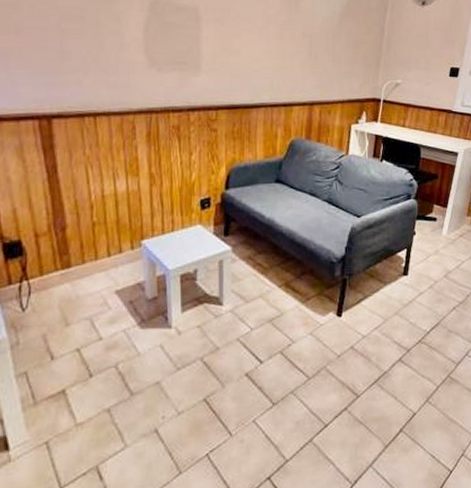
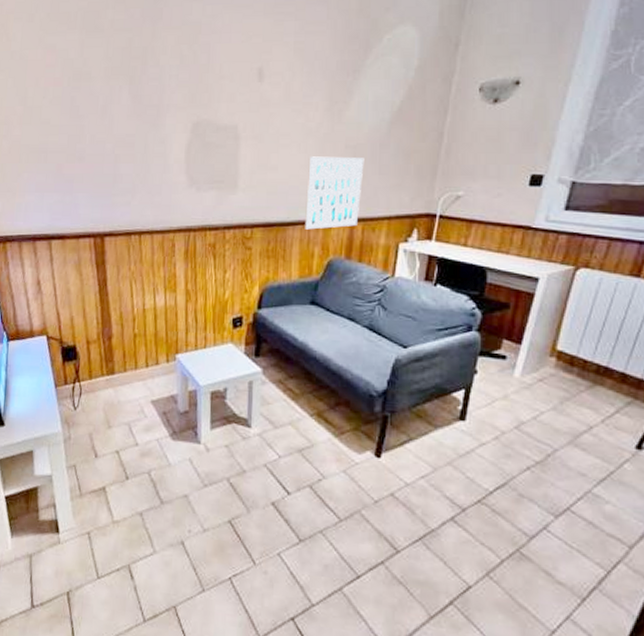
wall art: none [268,42,320,112] -> present [305,156,365,230]

